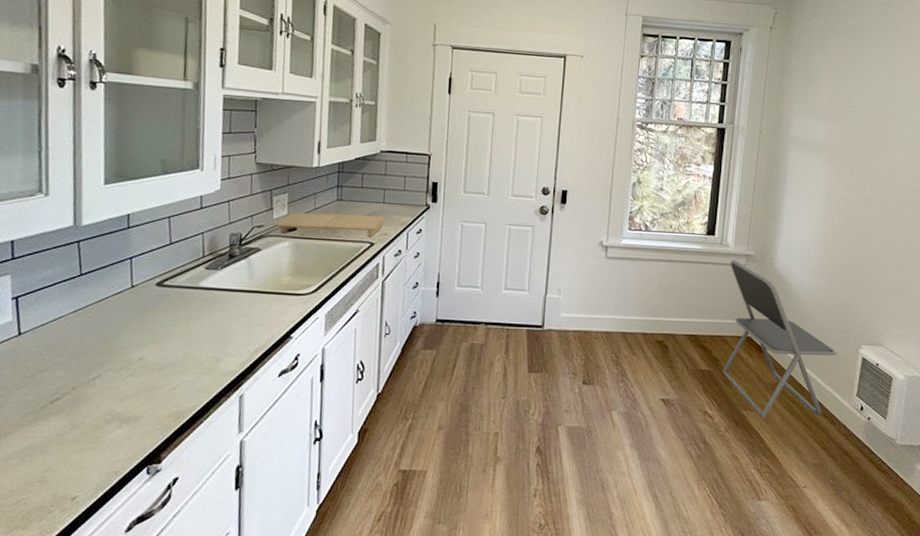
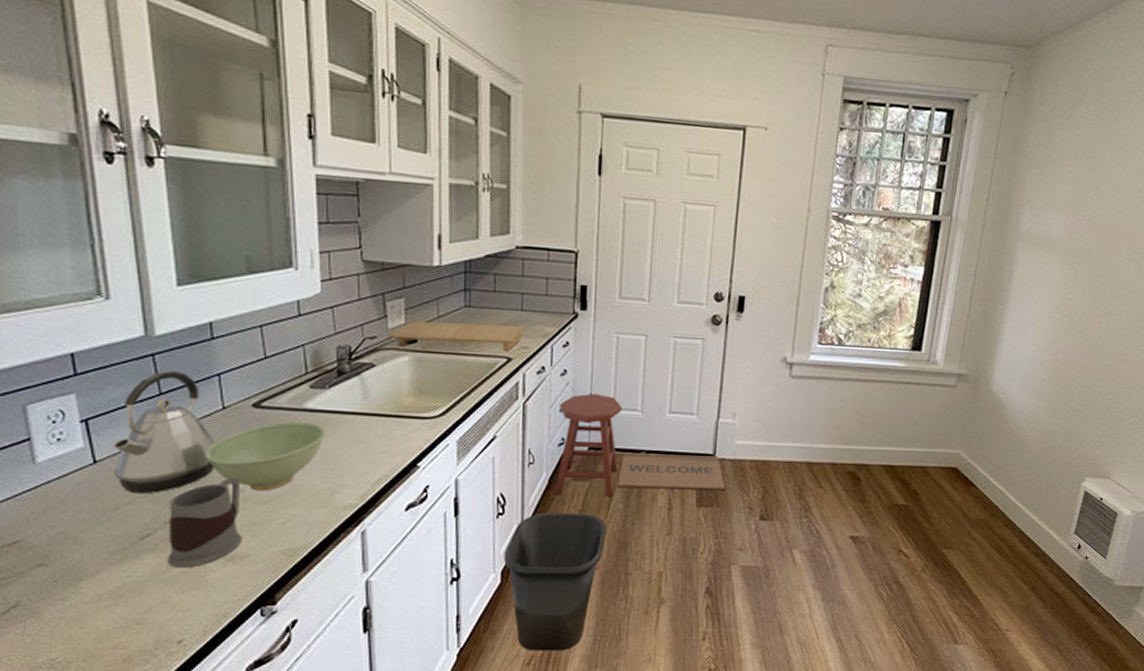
kettle: none [34,255,122,363] -> present [112,370,215,494]
mug: none [71,346,140,429] -> present [167,476,242,568]
bowl: none [113,298,216,360] -> present [206,421,326,491]
waste bin: none [361,378,451,507] -> present [504,512,607,651]
stool: none [406,273,465,363] -> present [555,394,622,496]
doormat: none [460,324,553,358] -> present [617,452,725,491]
folding chair: present [722,260,836,418] -> none [921,380,1055,558]

